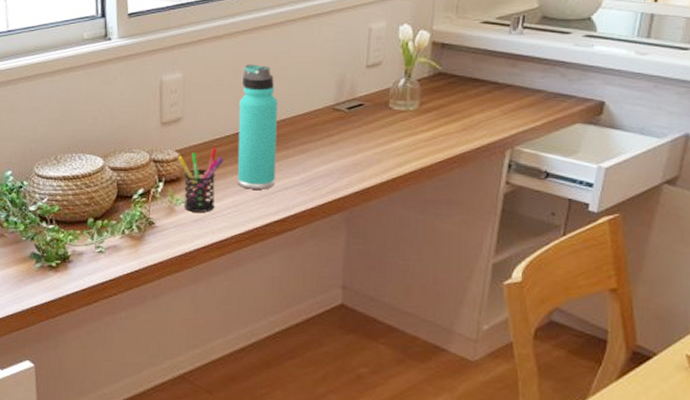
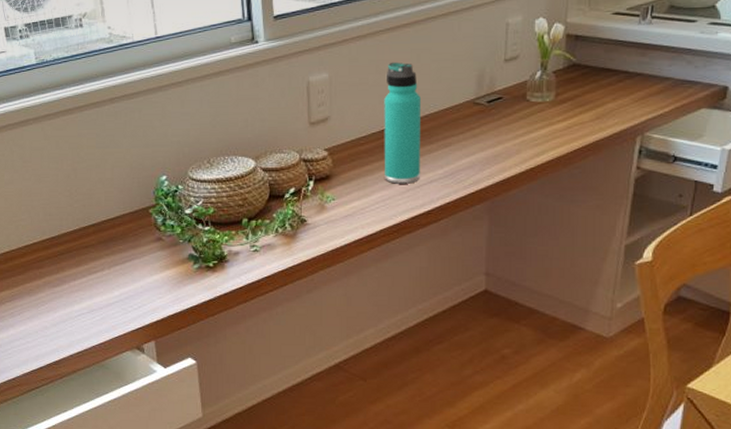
pen holder: present [177,148,224,212] -> none [326,145,371,208]

